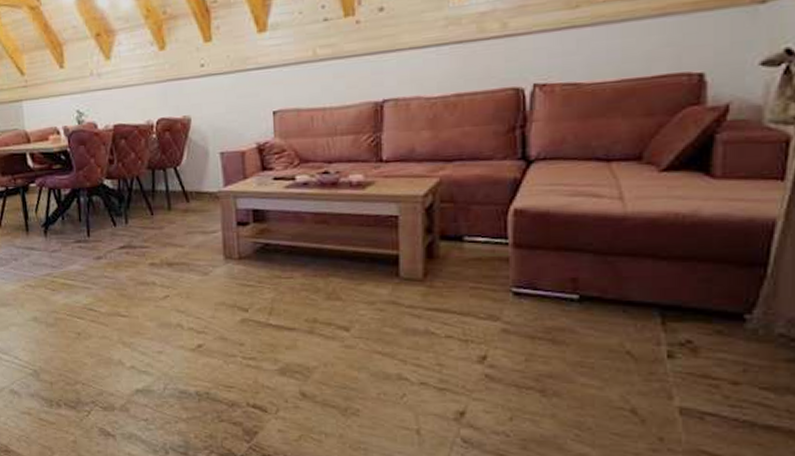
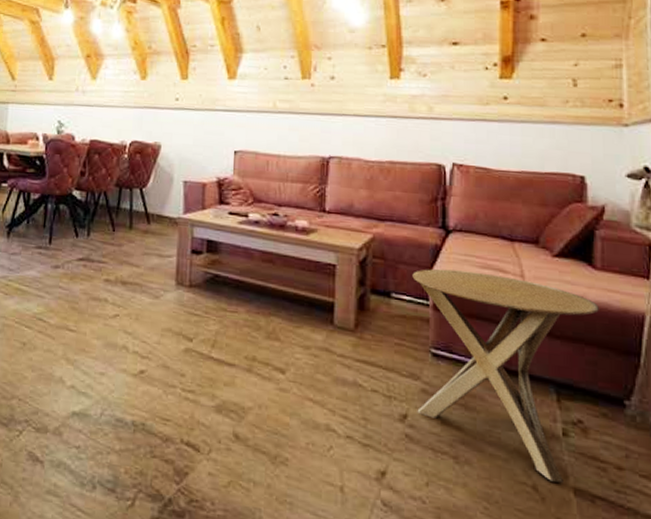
side table: none [487,201,717,404] -> present [412,268,599,483]

